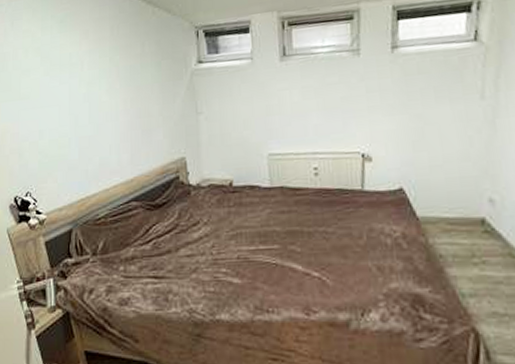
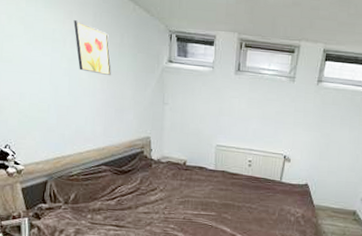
wall art: none [90,38,135,93] -> present [73,20,112,76]

